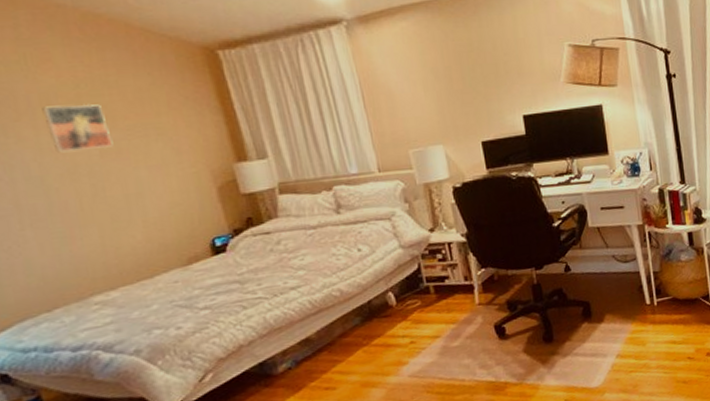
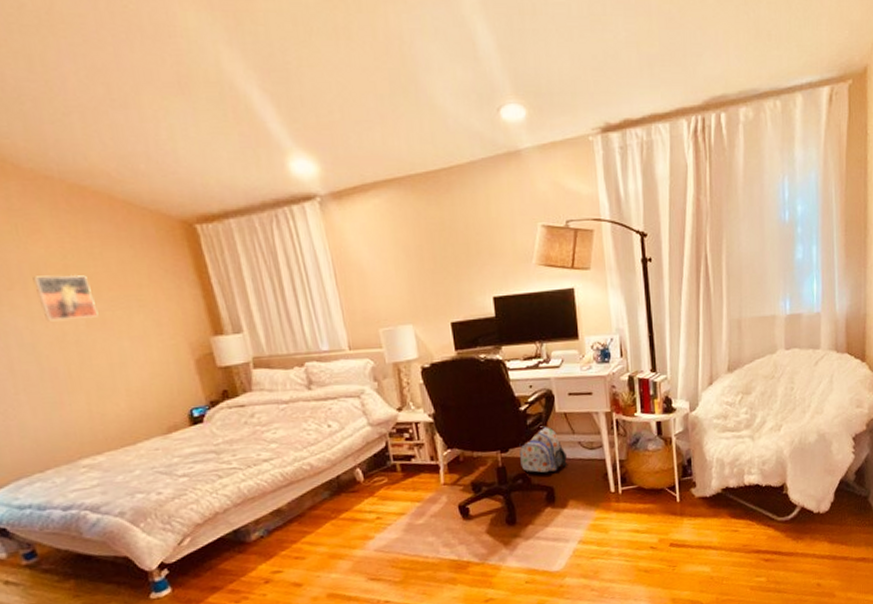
backpack: none [554,241,602,288] -> present [519,426,567,473]

